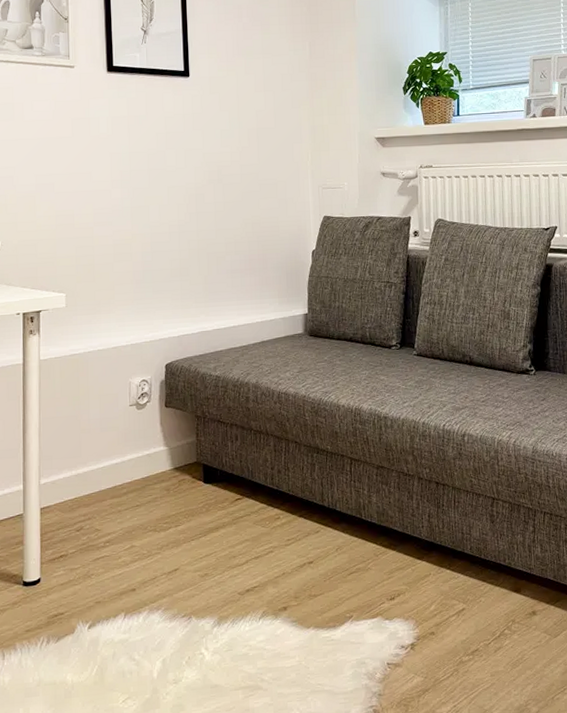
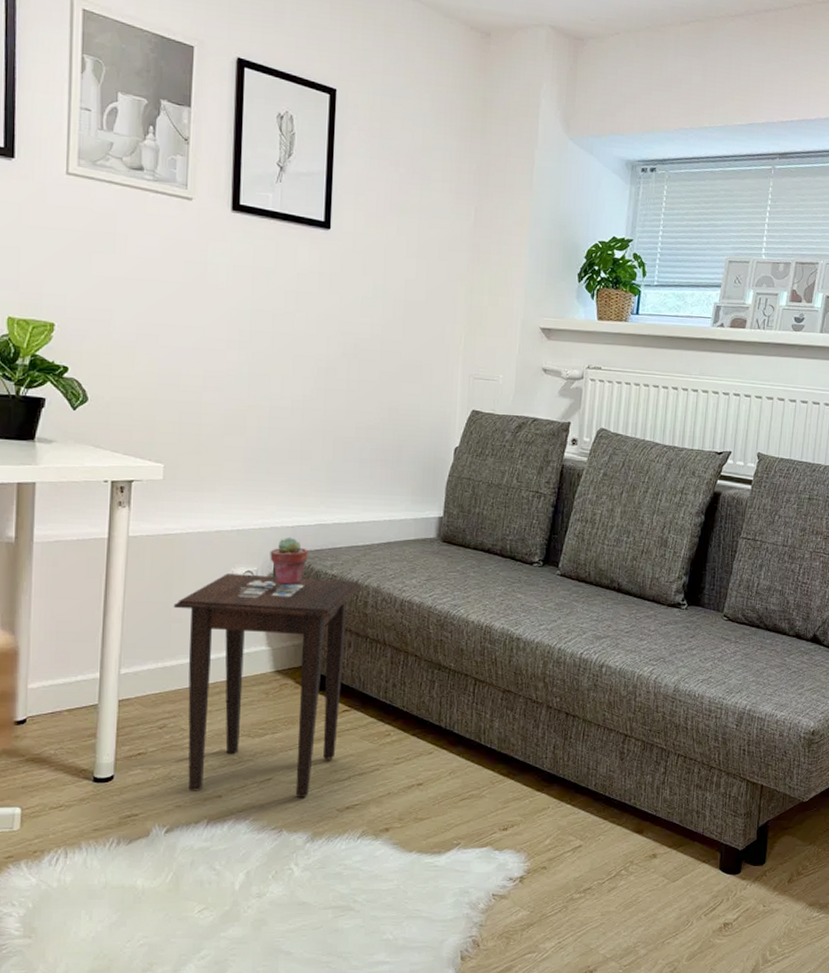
side table: none [82,379,241,587] -> present [173,573,361,797]
potted succulent: none [161,345,194,390] -> present [270,537,308,586]

